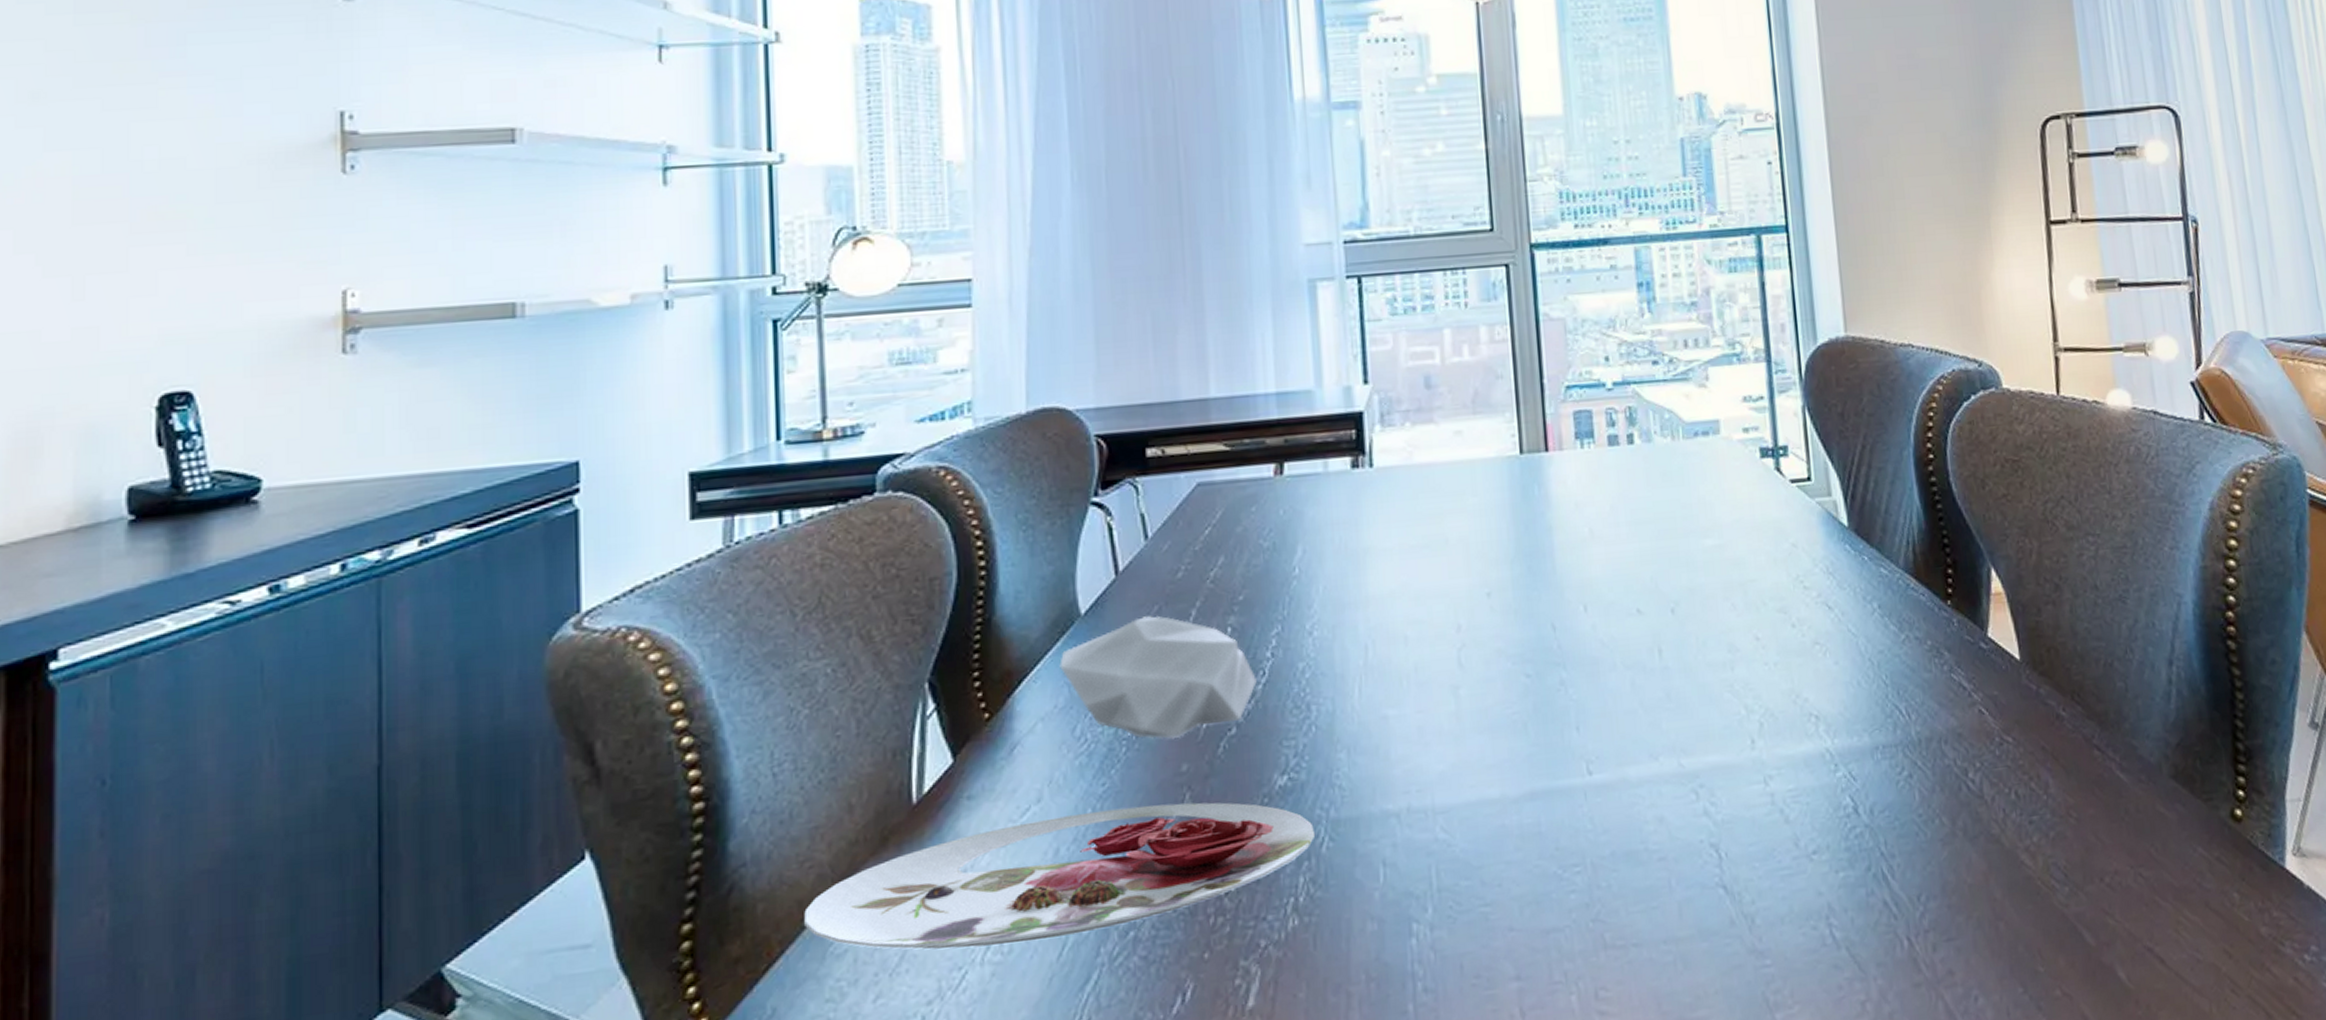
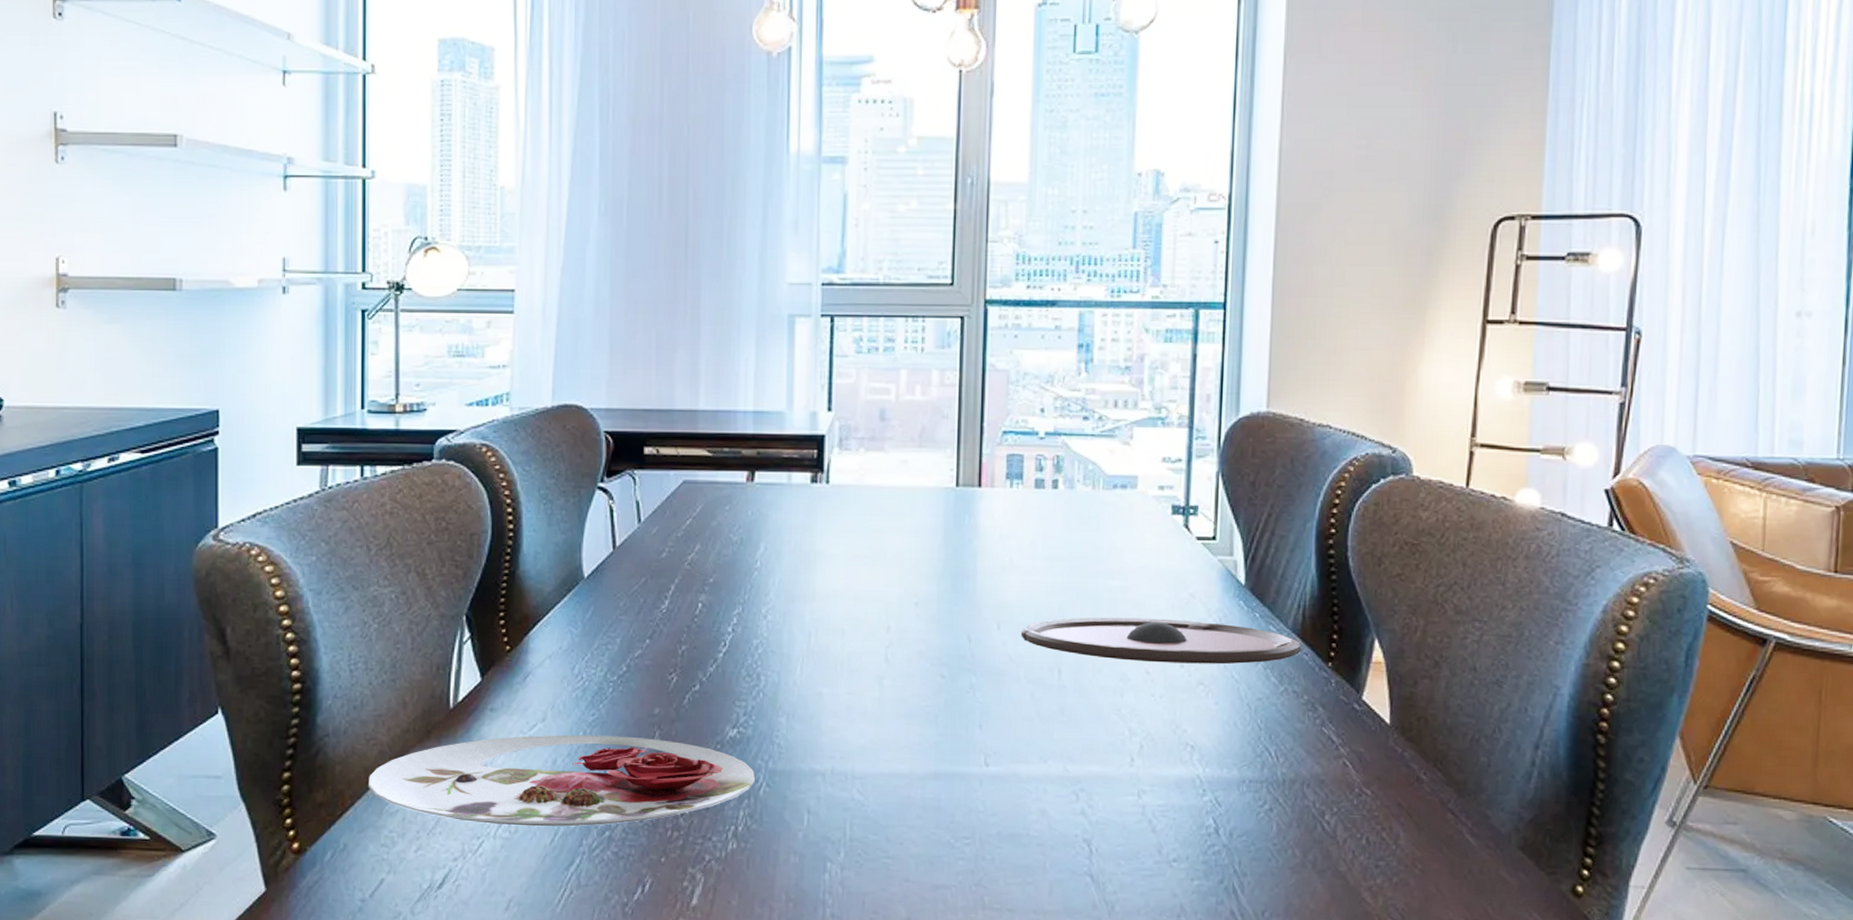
bowl: present [1059,615,1257,739] -> none [565,586,719,686]
plate: none [1611,572,1917,629] -> present [1020,617,1301,665]

